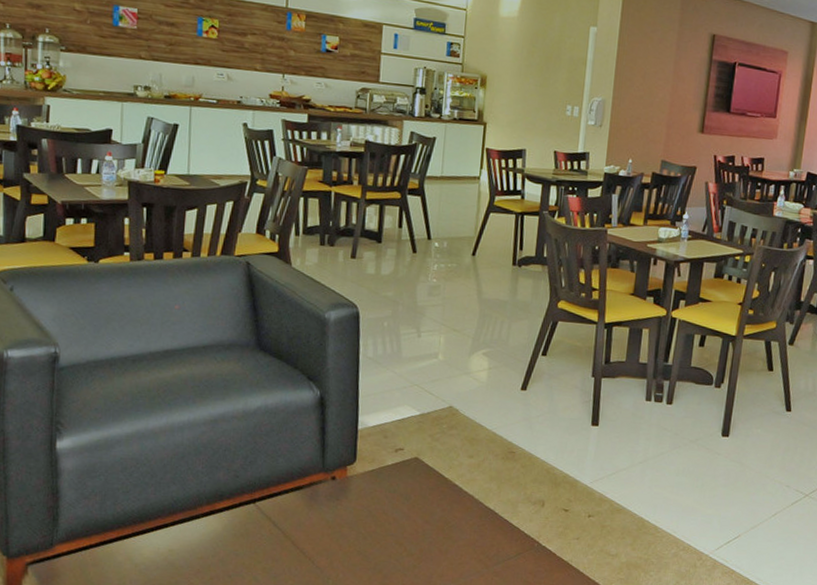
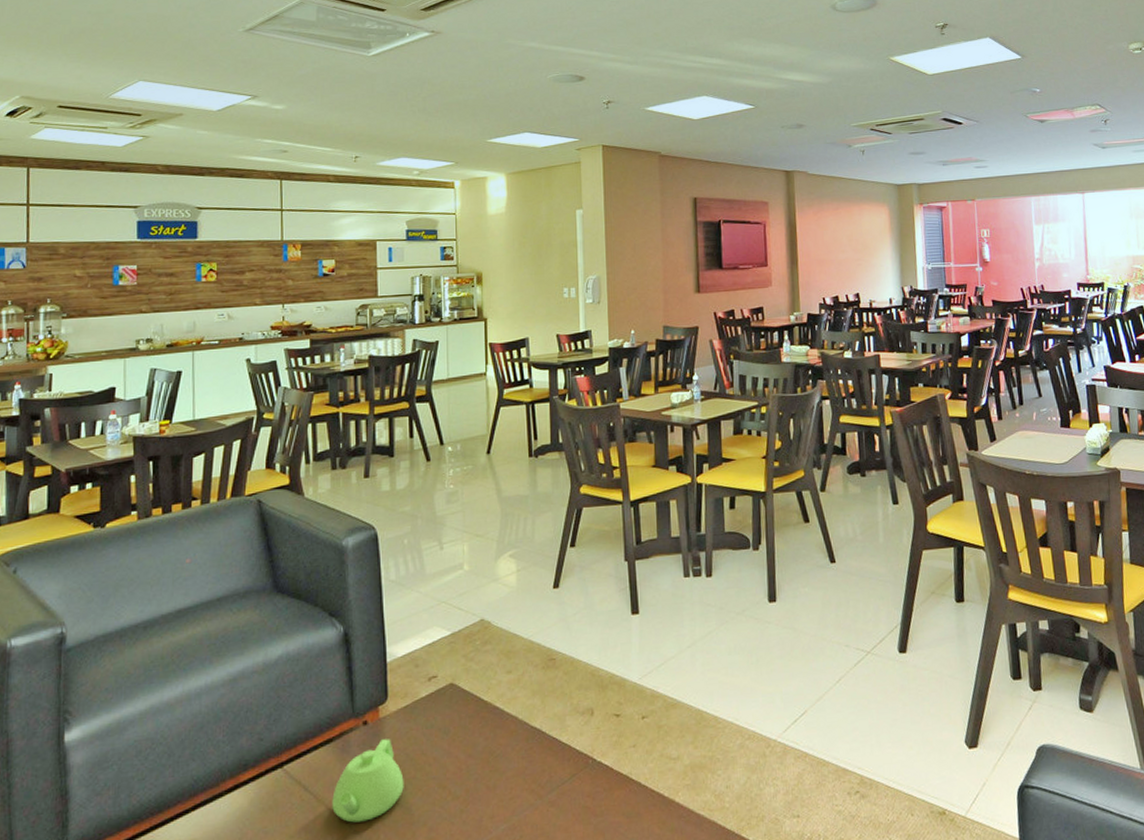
teapot: none [298,495,365,561] -> present [332,739,404,823]

